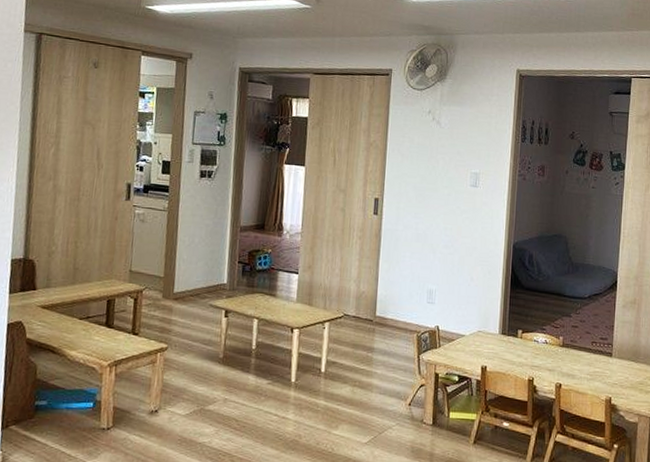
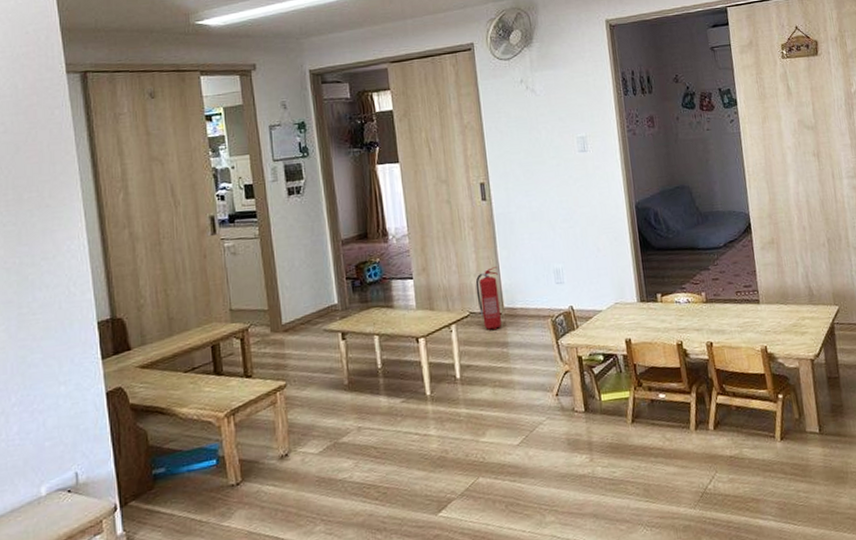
fire extinguisher: none [353,277,376,334] -> present [475,267,502,330]

